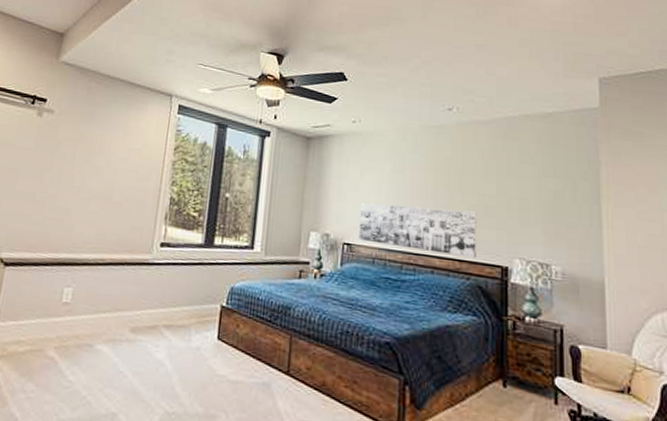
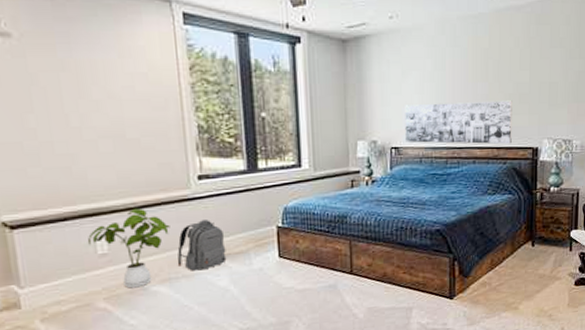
house plant: none [57,265,127,343] -> present [87,209,170,289]
backpack: none [124,286,172,337] -> present [177,220,227,271]

